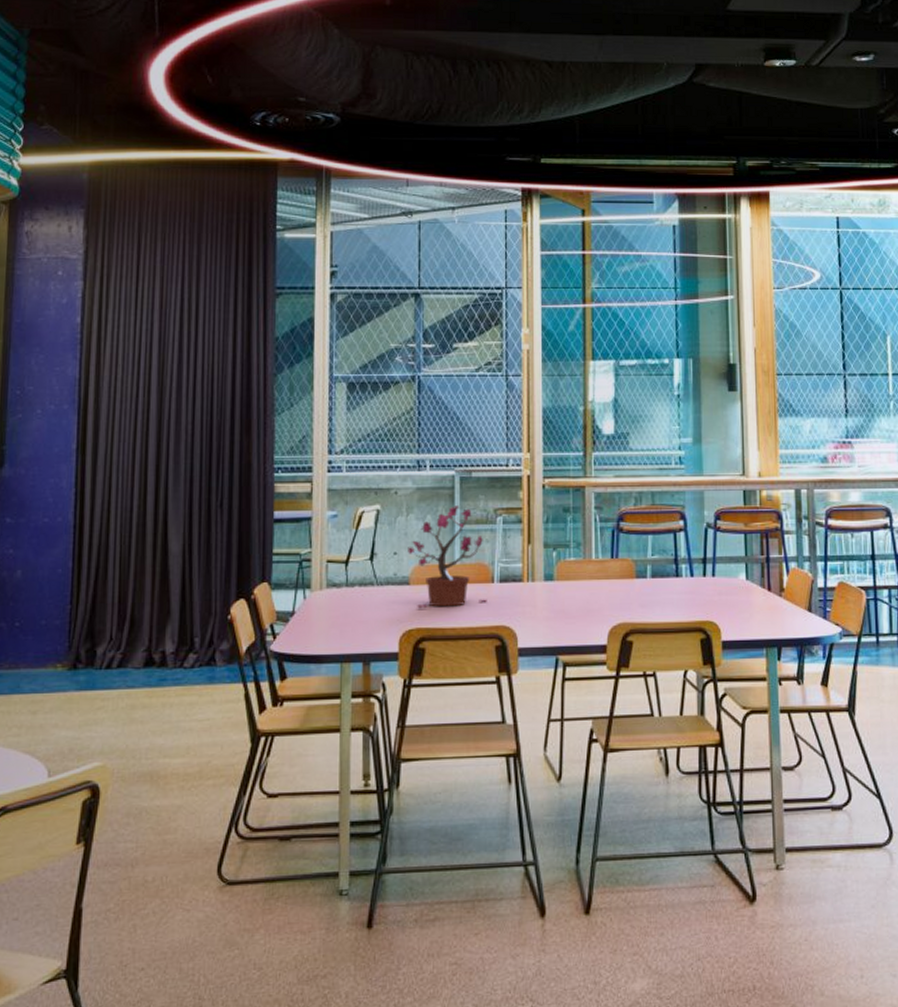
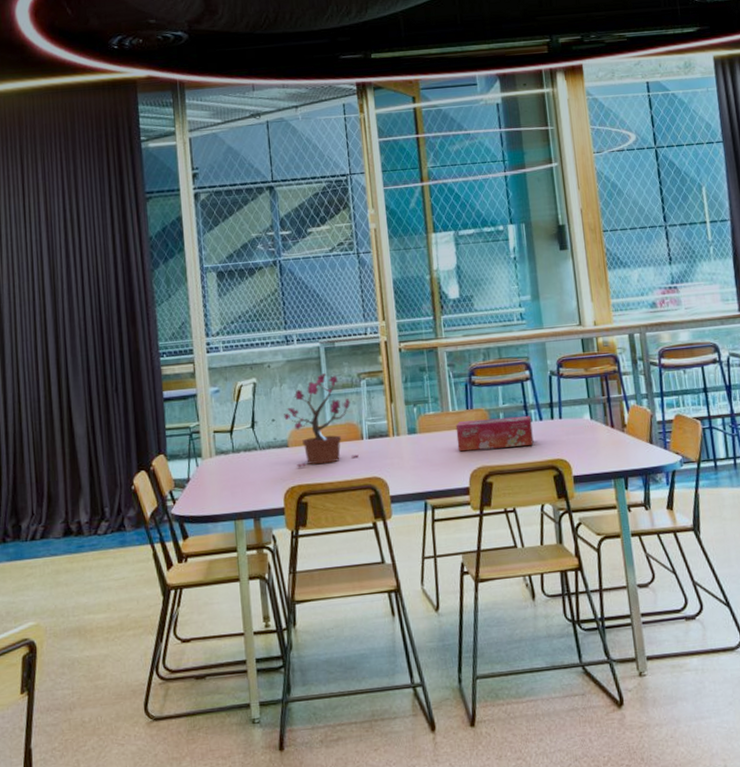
tissue box: none [597,570,682,605] -> present [455,415,534,452]

